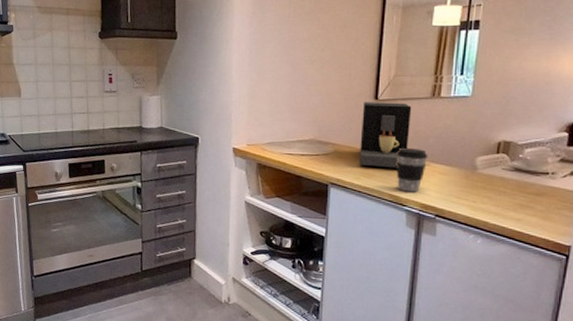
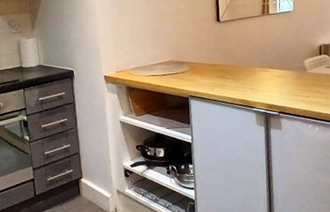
coffee maker: present [359,102,412,168] -> none [208,22,249,78]
coffee cup: present [396,147,428,193] -> none [240,58,267,96]

